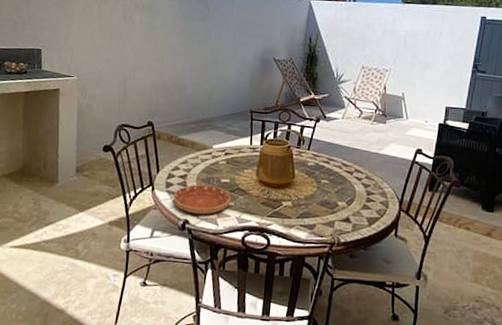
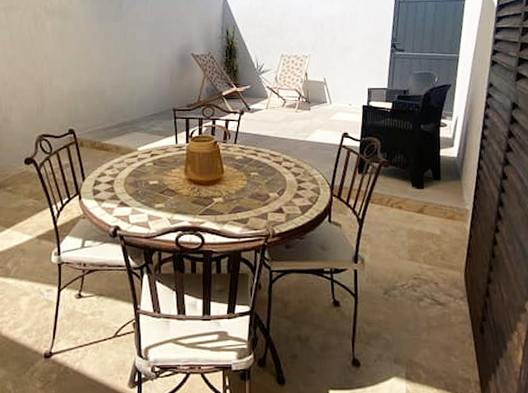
saucer: present [173,184,231,215] -> none [101,188,160,220]

